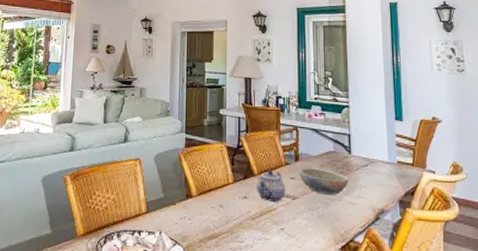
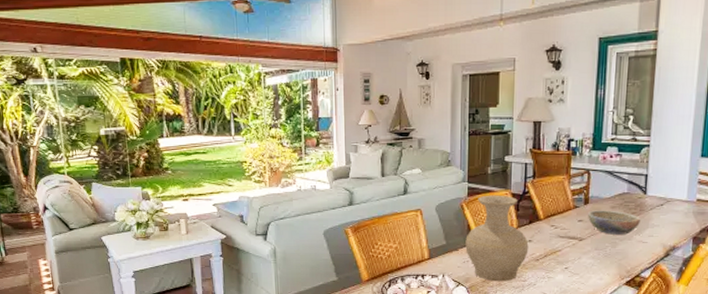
vase: none [183,147,244,242] -> present [465,195,529,282]
teapot: present [257,170,286,202] -> none [542,214,573,243]

